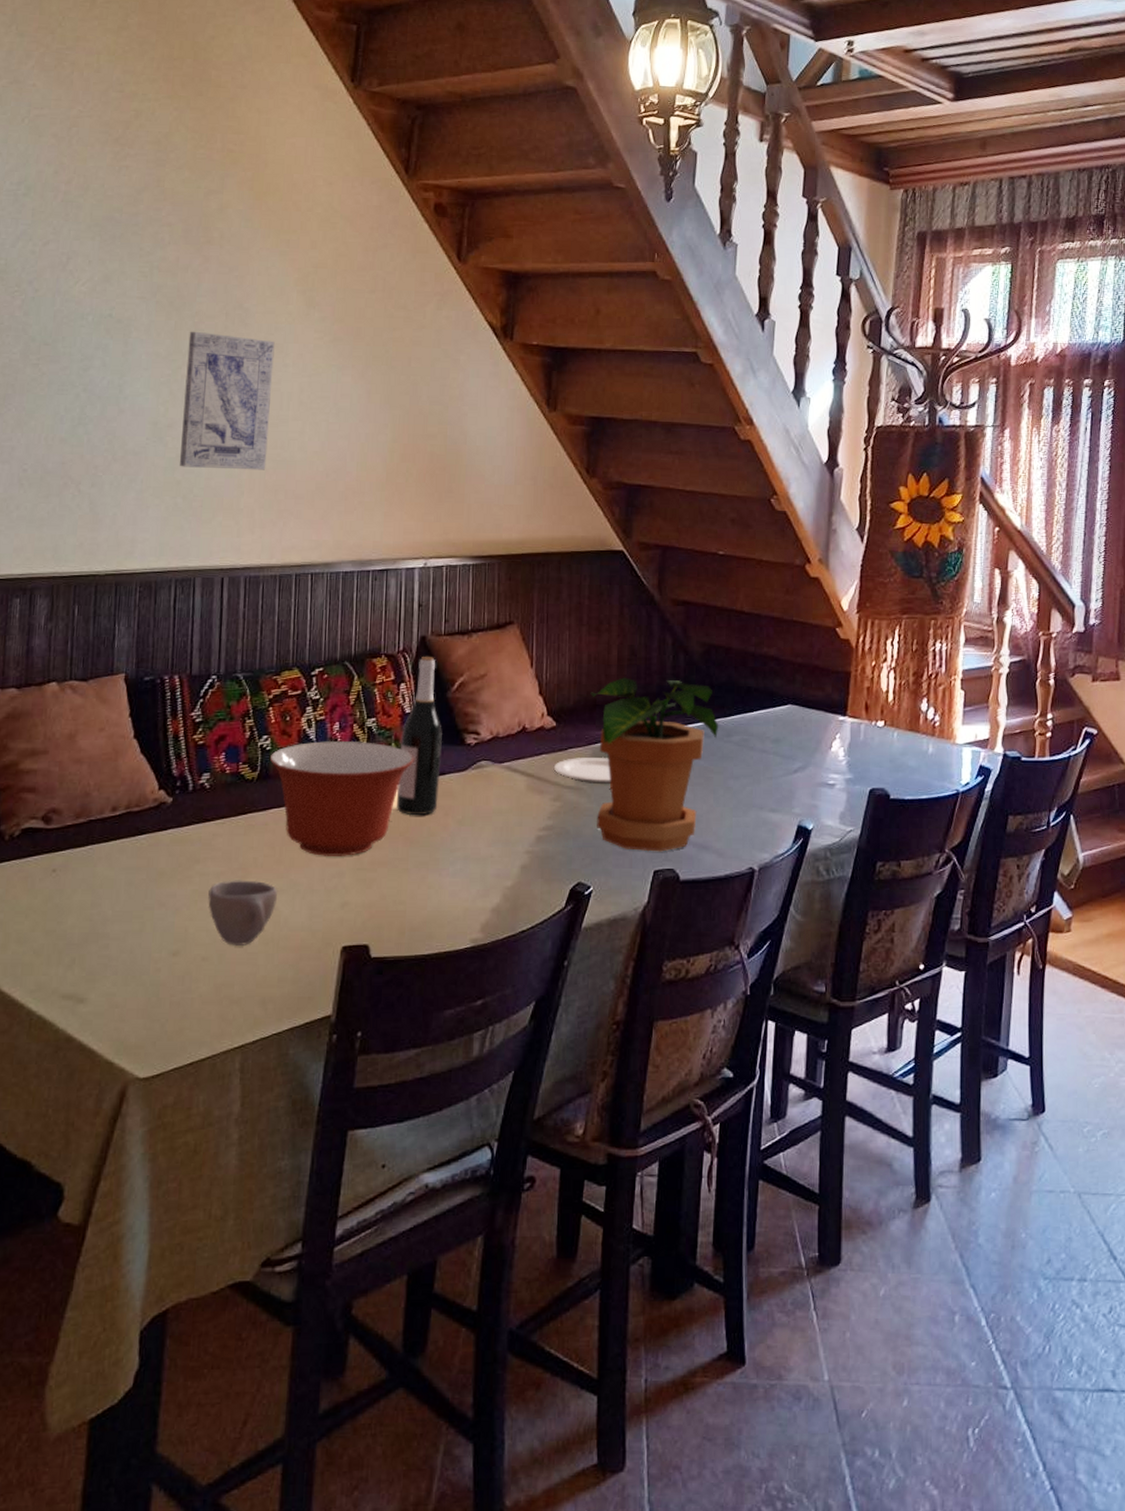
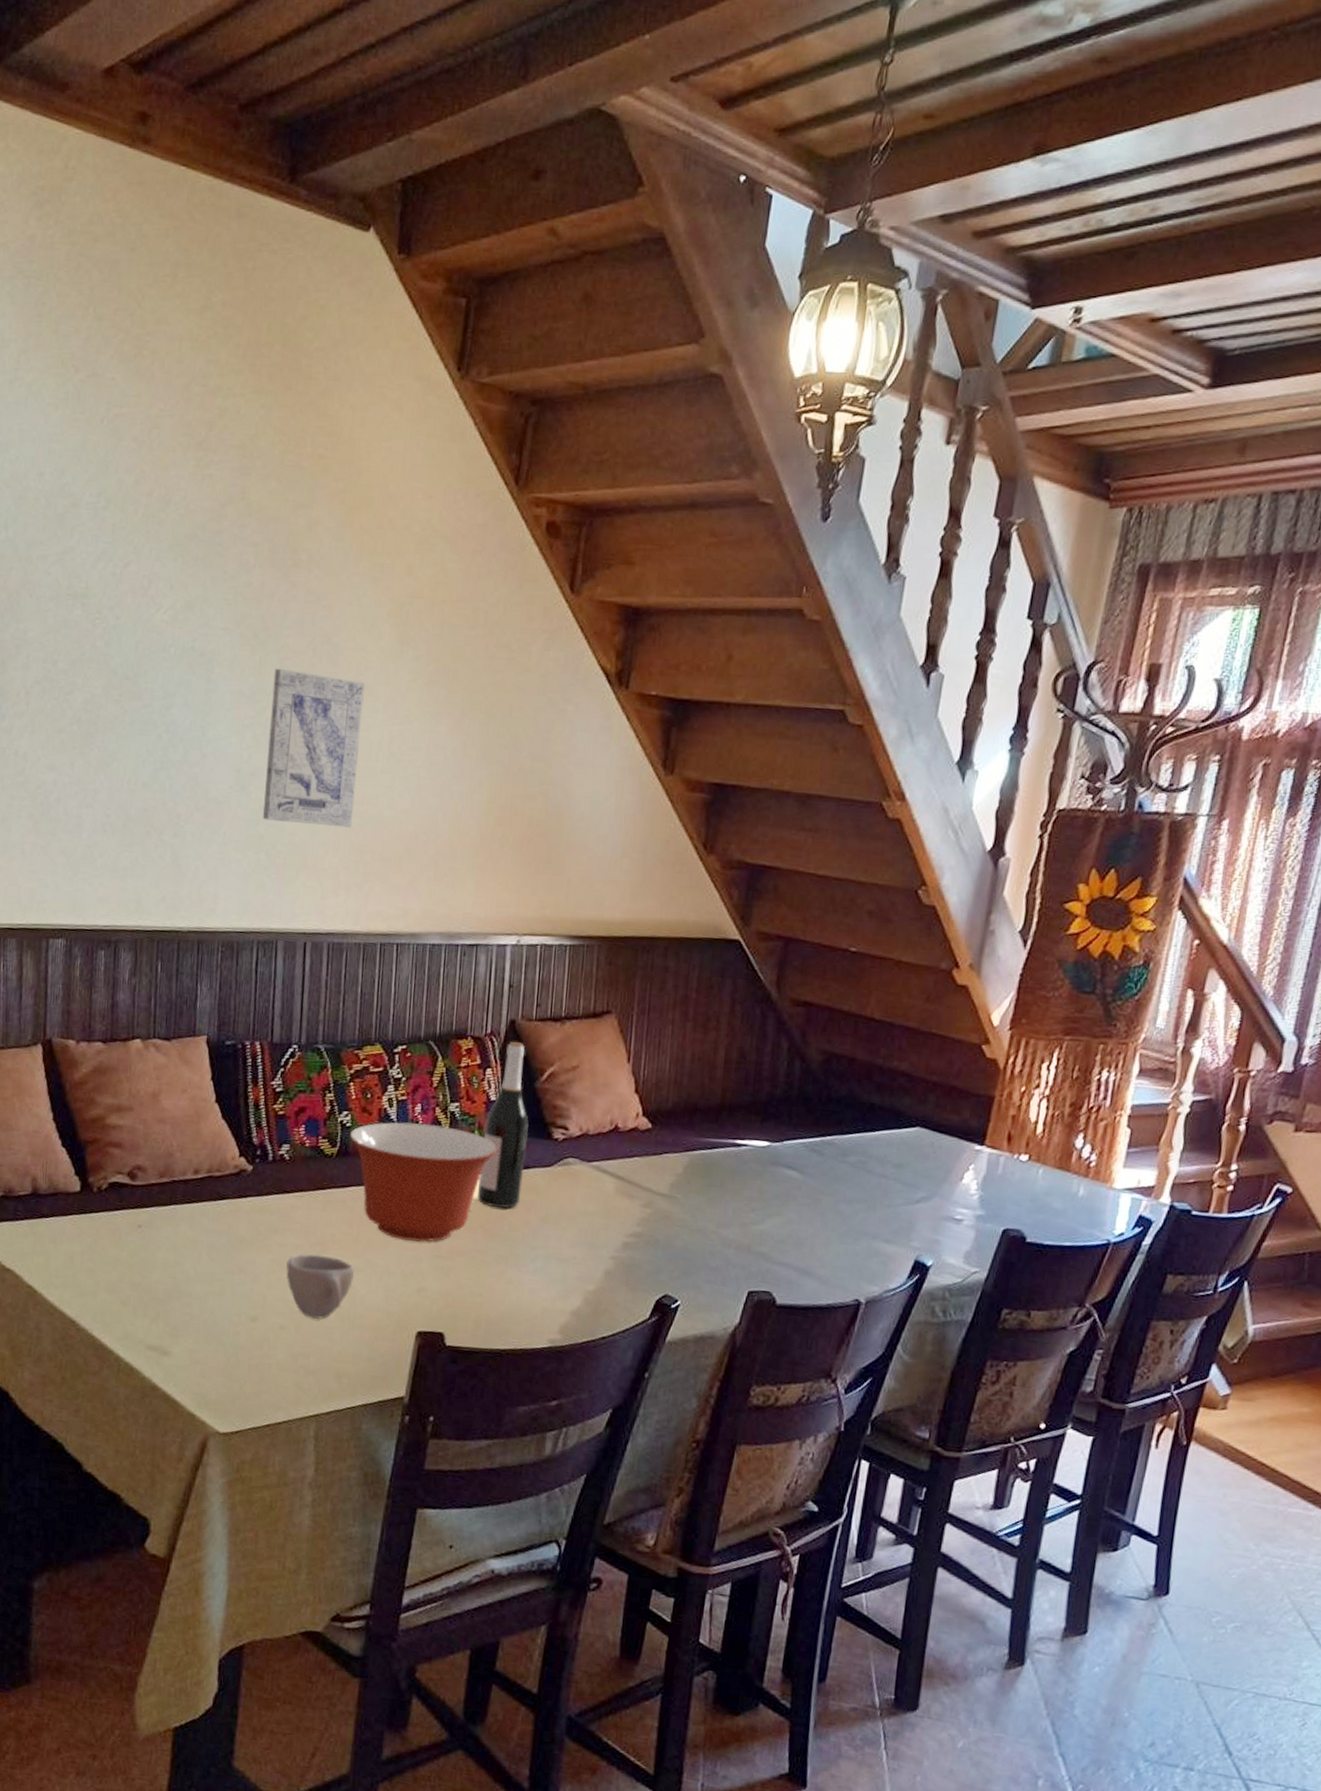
plate: present [553,757,611,785] -> none [645,1163,708,1196]
potted plant: present [590,677,718,852] -> none [689,1081,833,1273]

